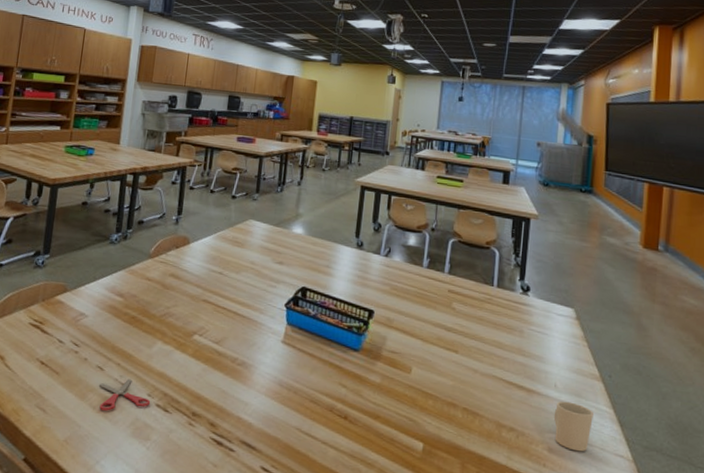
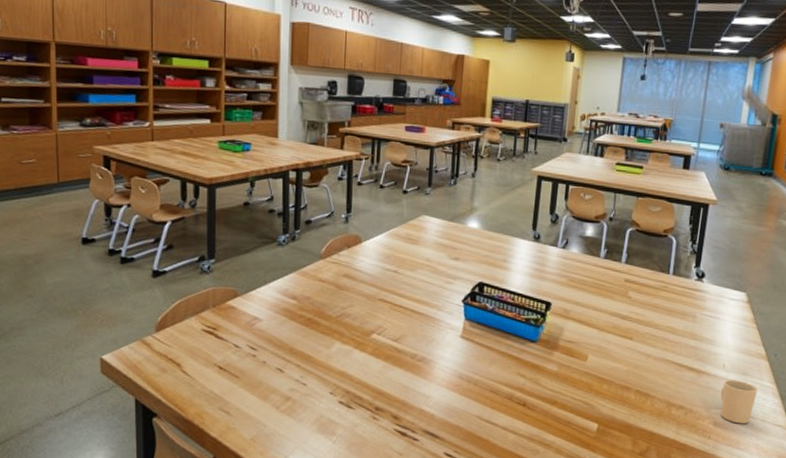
scissors: present [99,379,151,411] -> none [281,379,334,410]

